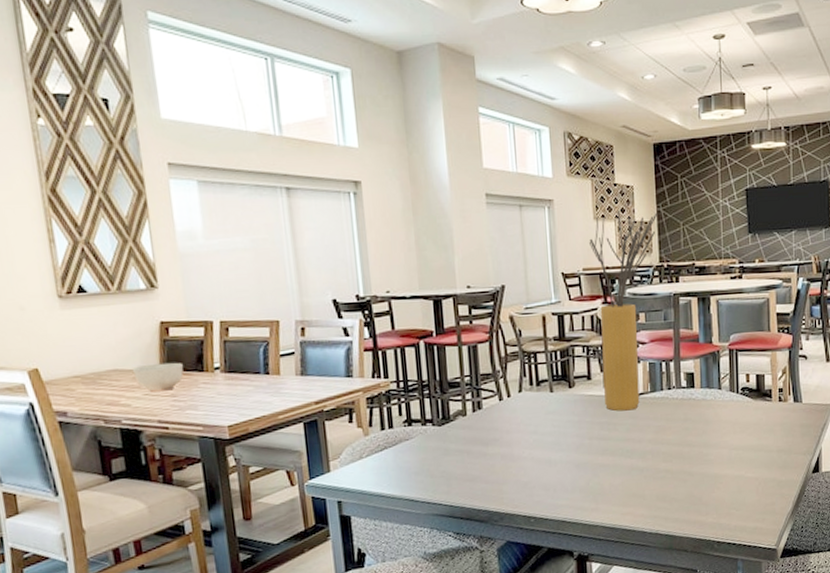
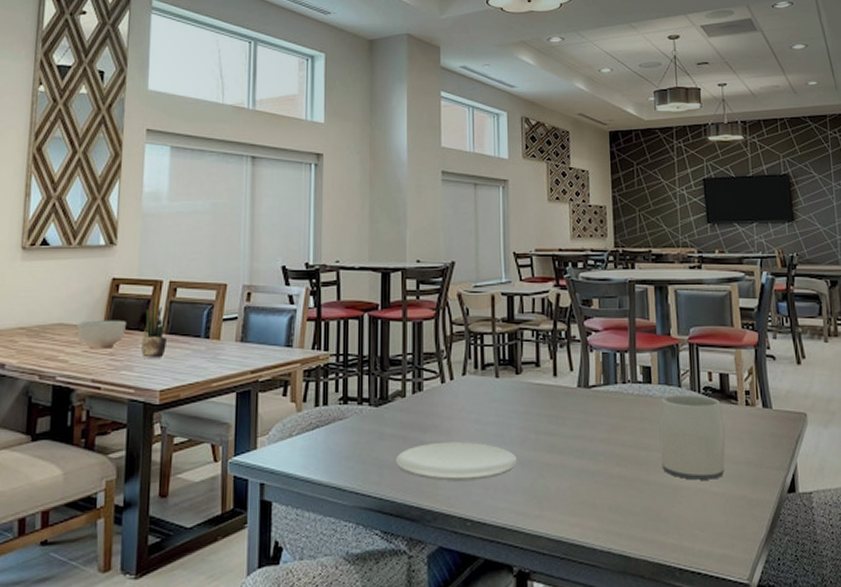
potted plant: none [200,342,228,397] -> present [141,301,170,358]
plate: none [462,451,574,487] -> present [396,441,517,481]
vase: present [589,211,658,411] -> none [543,194,613,404]
mug: none [701,395,760,469] -> present [659,394,726,480]

